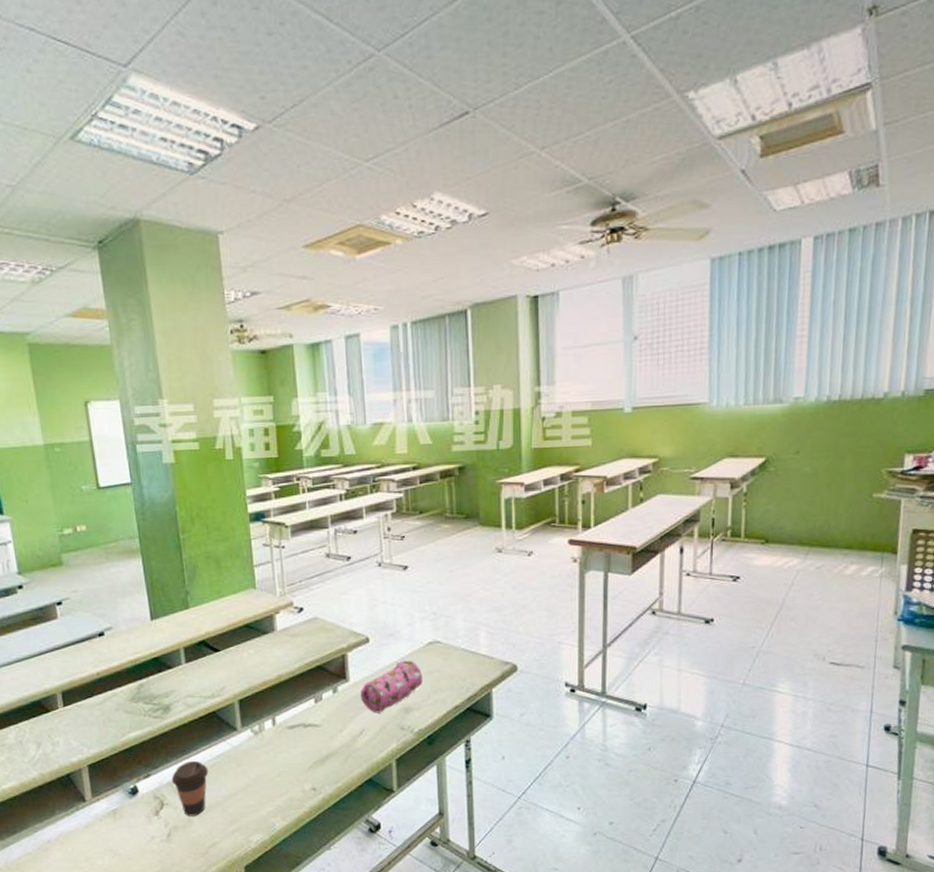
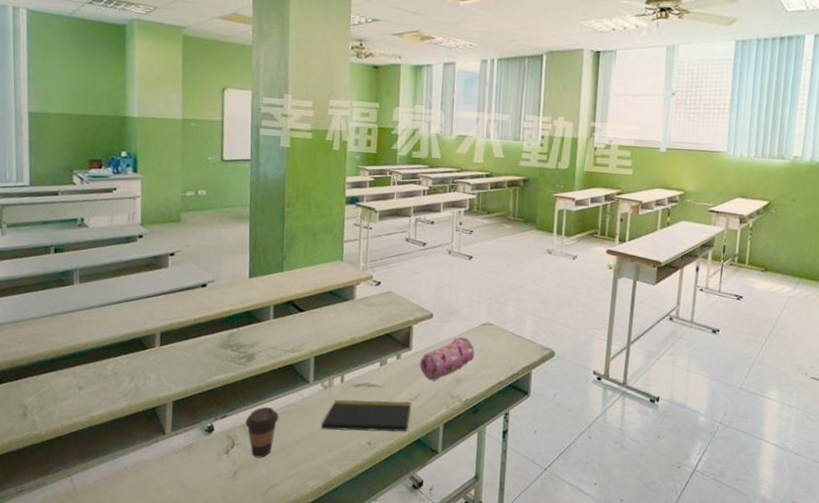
notepad: none [256,739,359,782] -> present [320,399,412,441]

